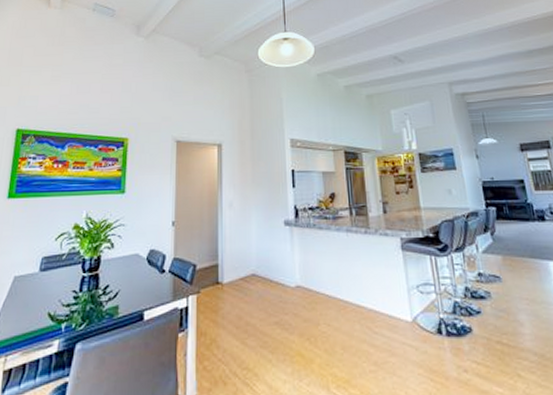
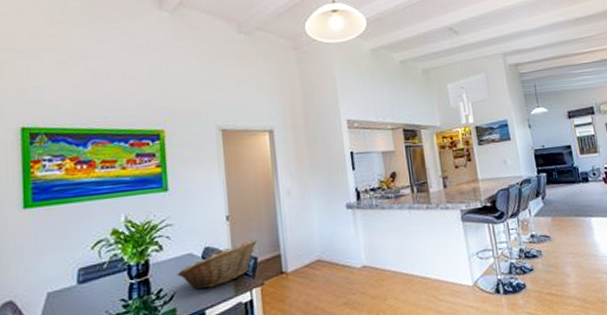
fruit basket: none [123,246,197,290] -> present [177,239,257,290]

